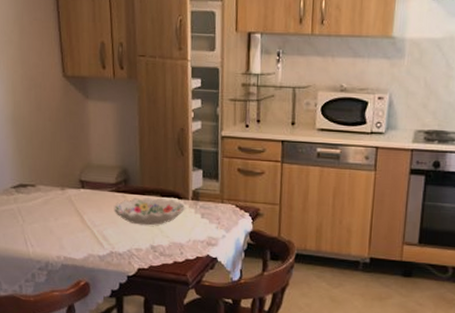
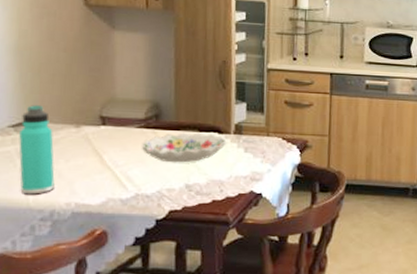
thermos bottle: none [19,169,48,247] -> present [19,105,55,195]

